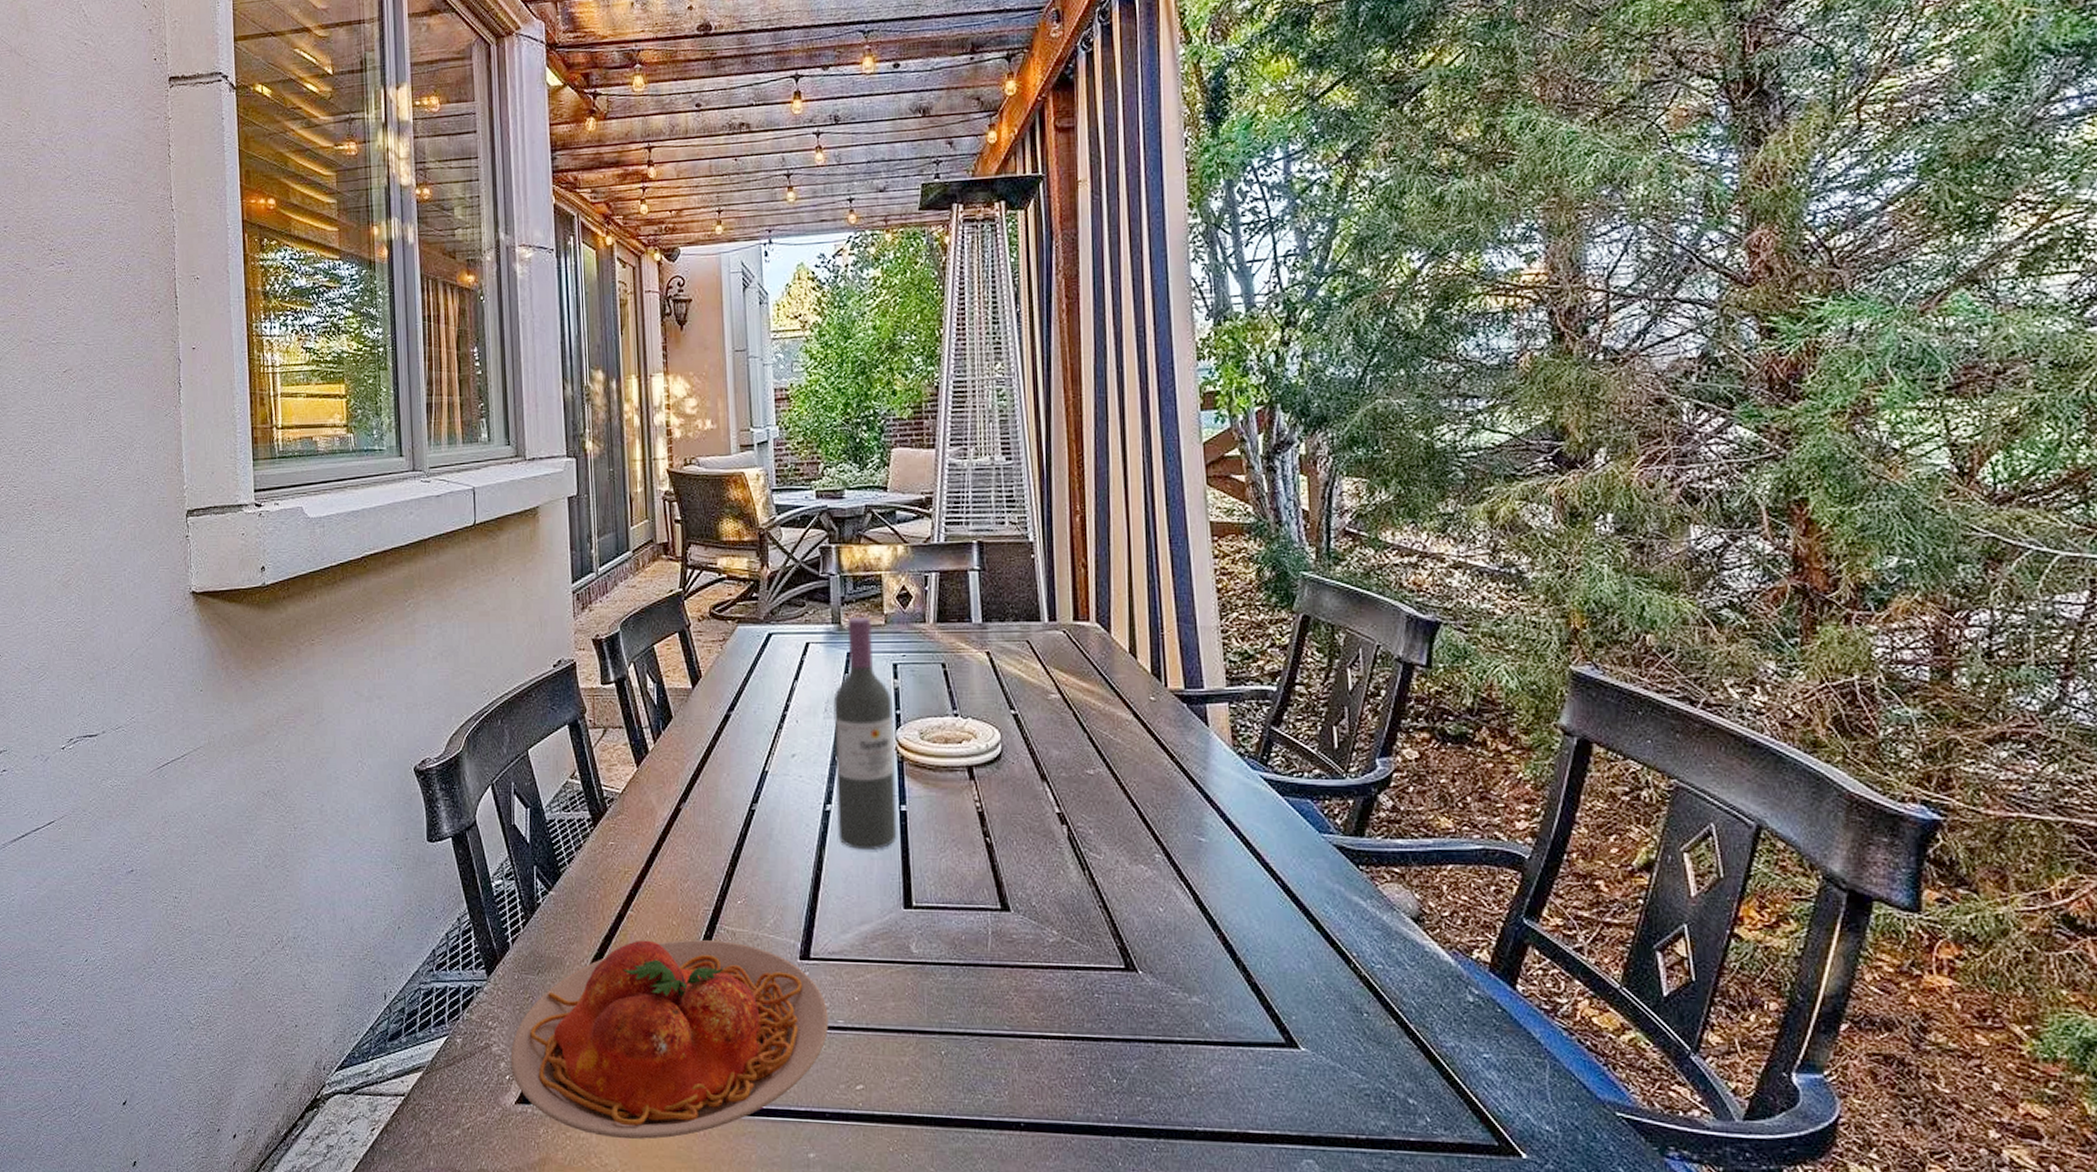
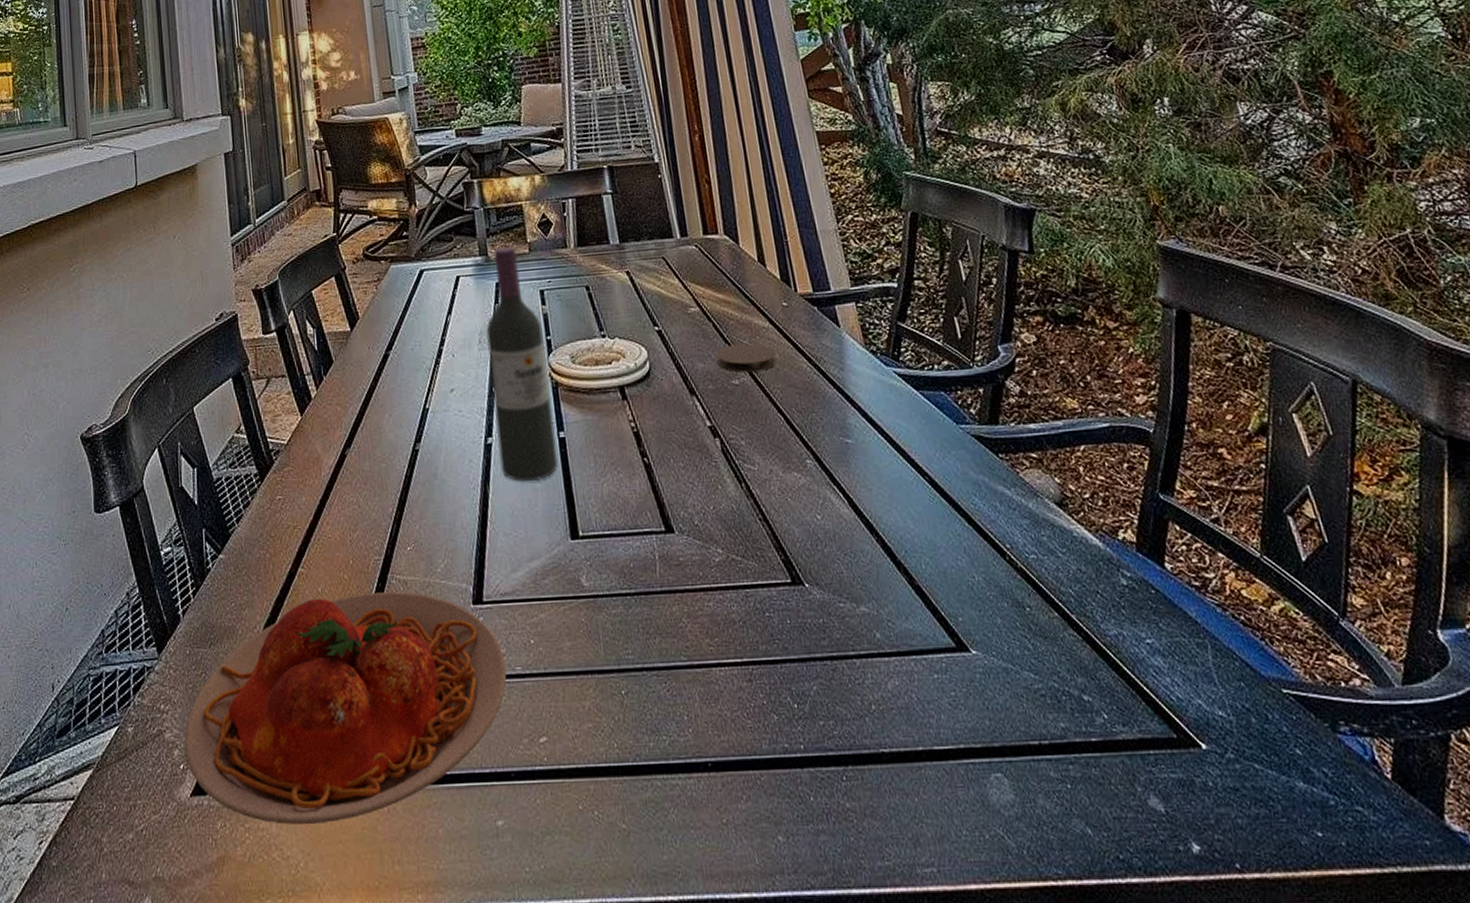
coaster: none [1072,735,1136,763] -> present [715,343,776,373]

